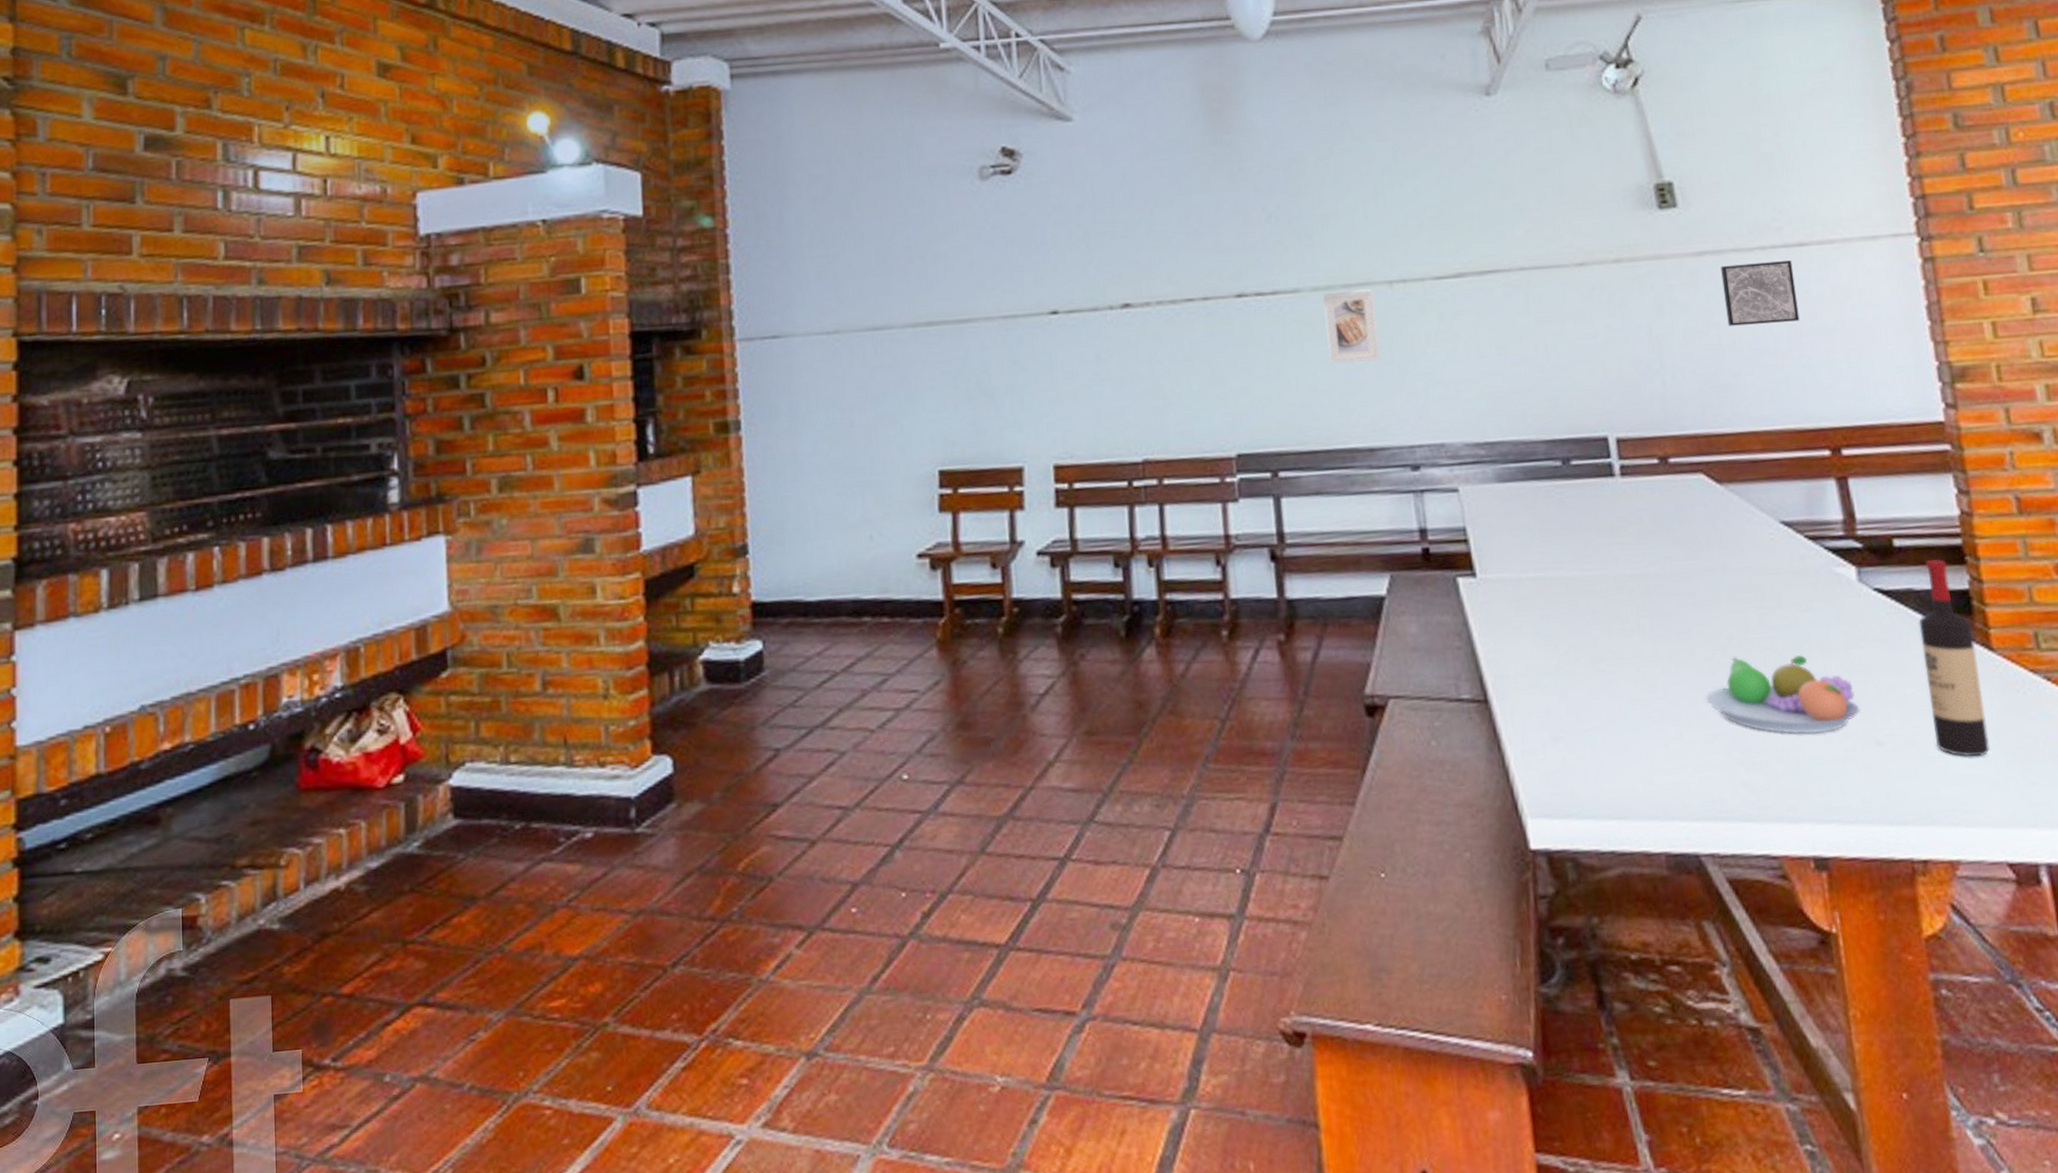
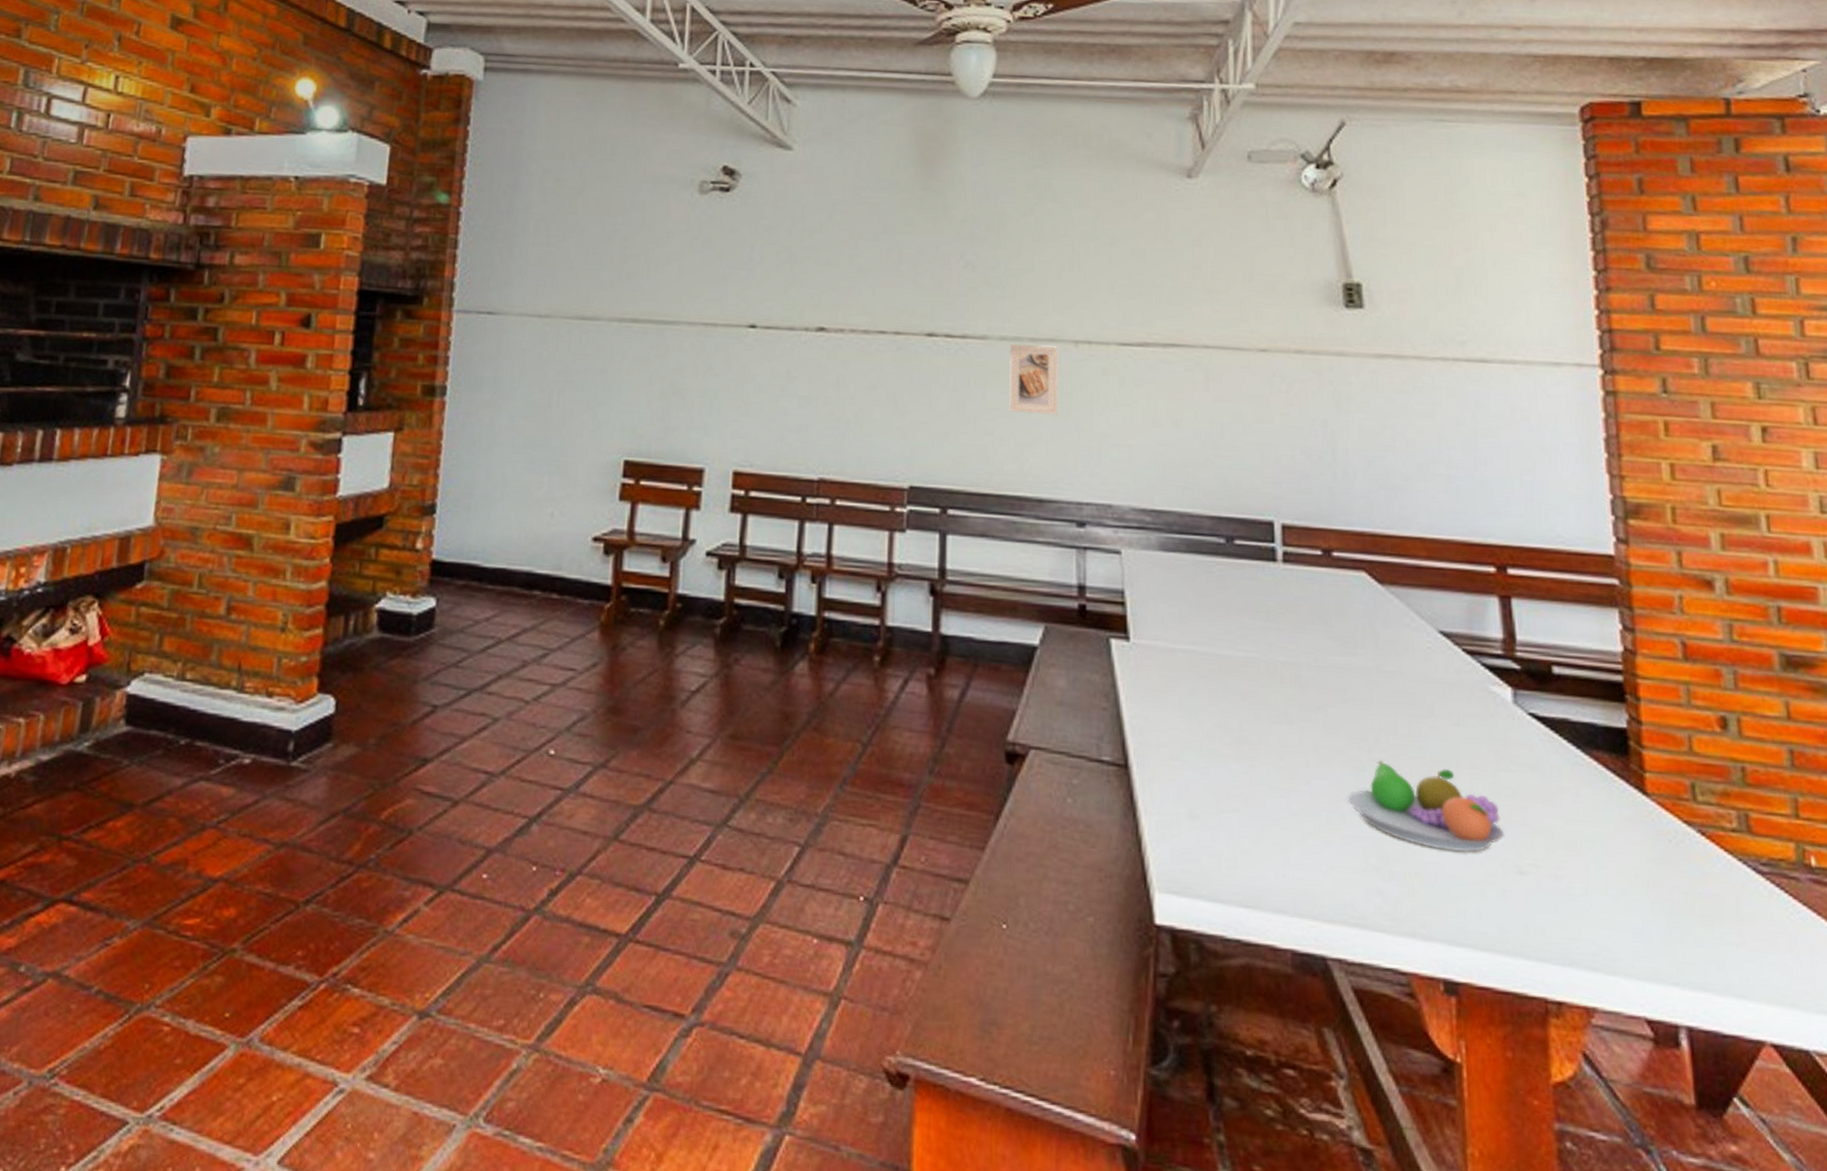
wall art: present [1720,260,1800,326] -> none [1401,371,1476,435]
wine bottle: present [1918,559,1990,757] -> none [1572,693,1636,903]

